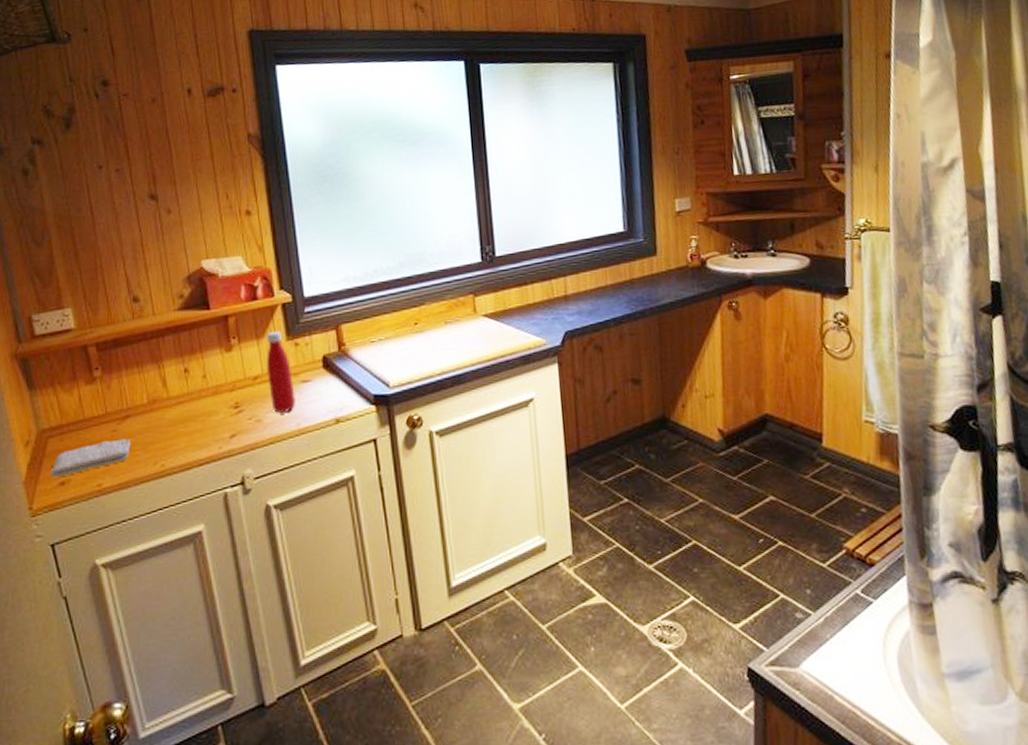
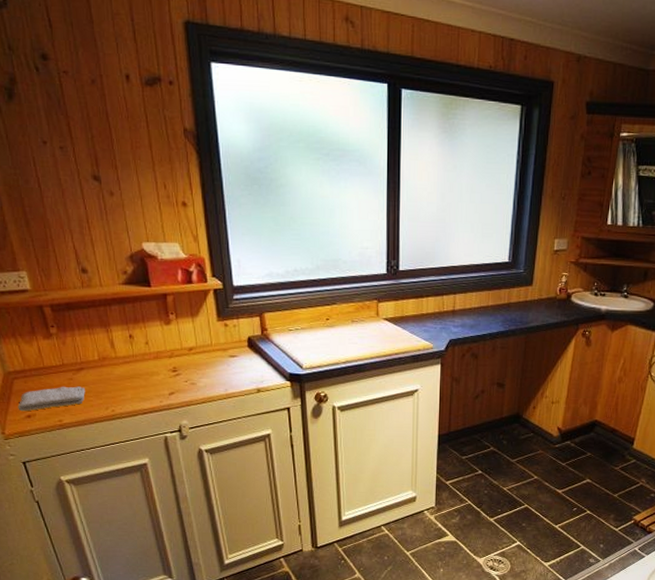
bottle: present [266,331,295,413] -> none [200,312,224,379]

